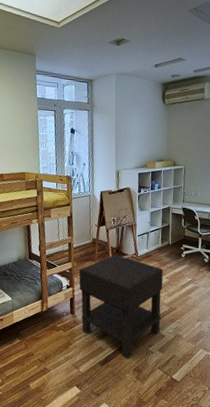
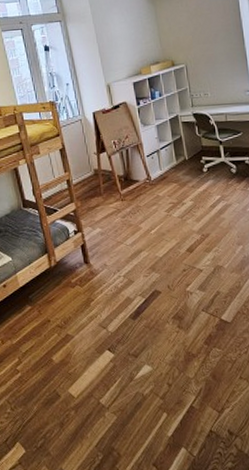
nightstand: present [79,254,164,359] -> none [85,183,195,306]

